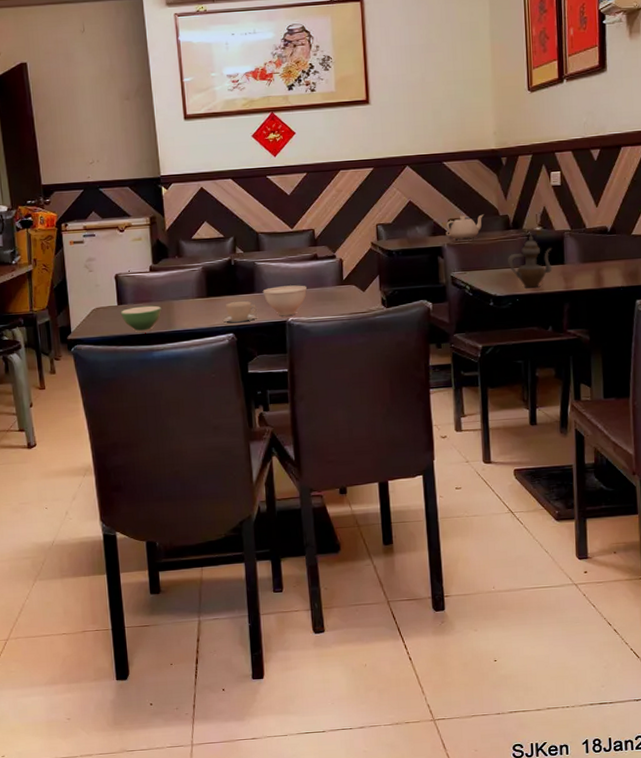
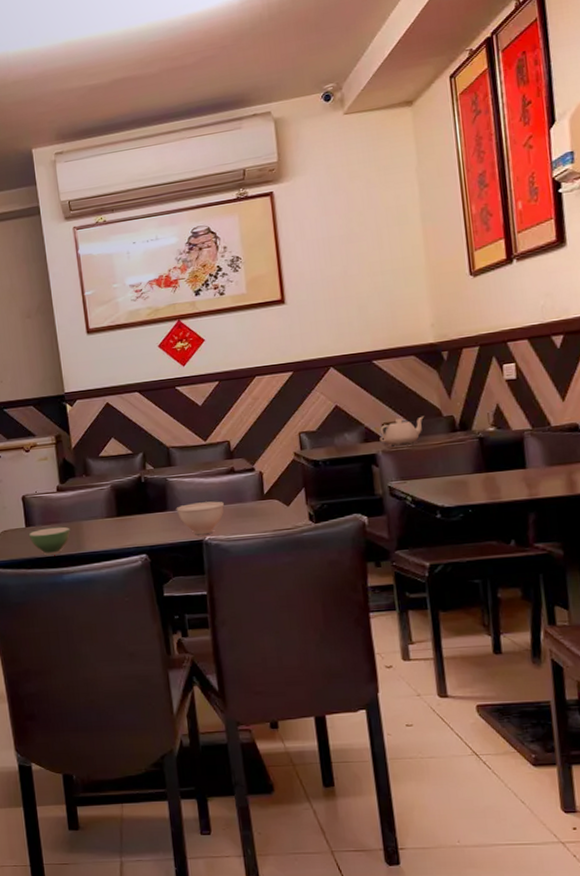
teacup: present [223,301,257,322] -> none [135,520,171,542]
teapot: present [508,234,553,288] -> none [456,436,512,497]

